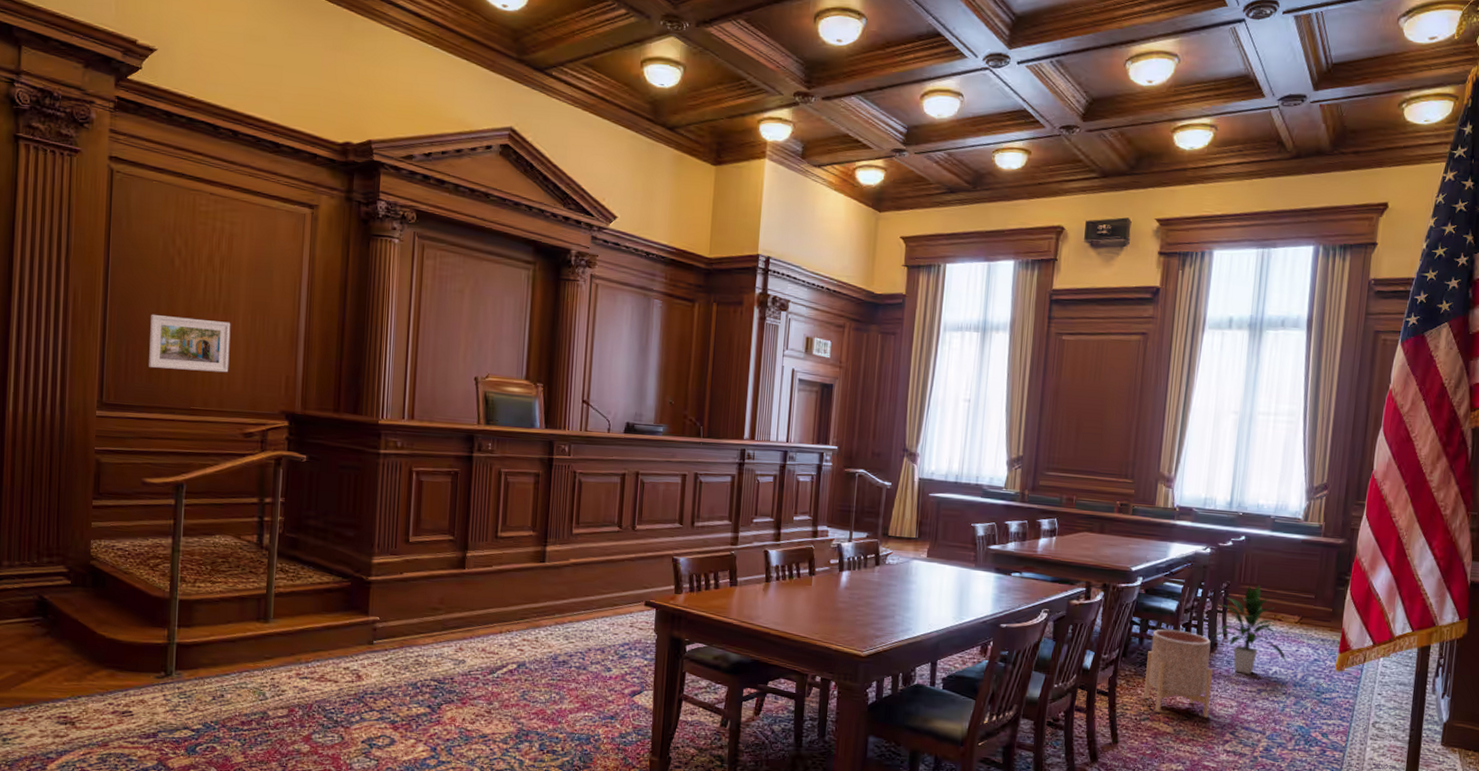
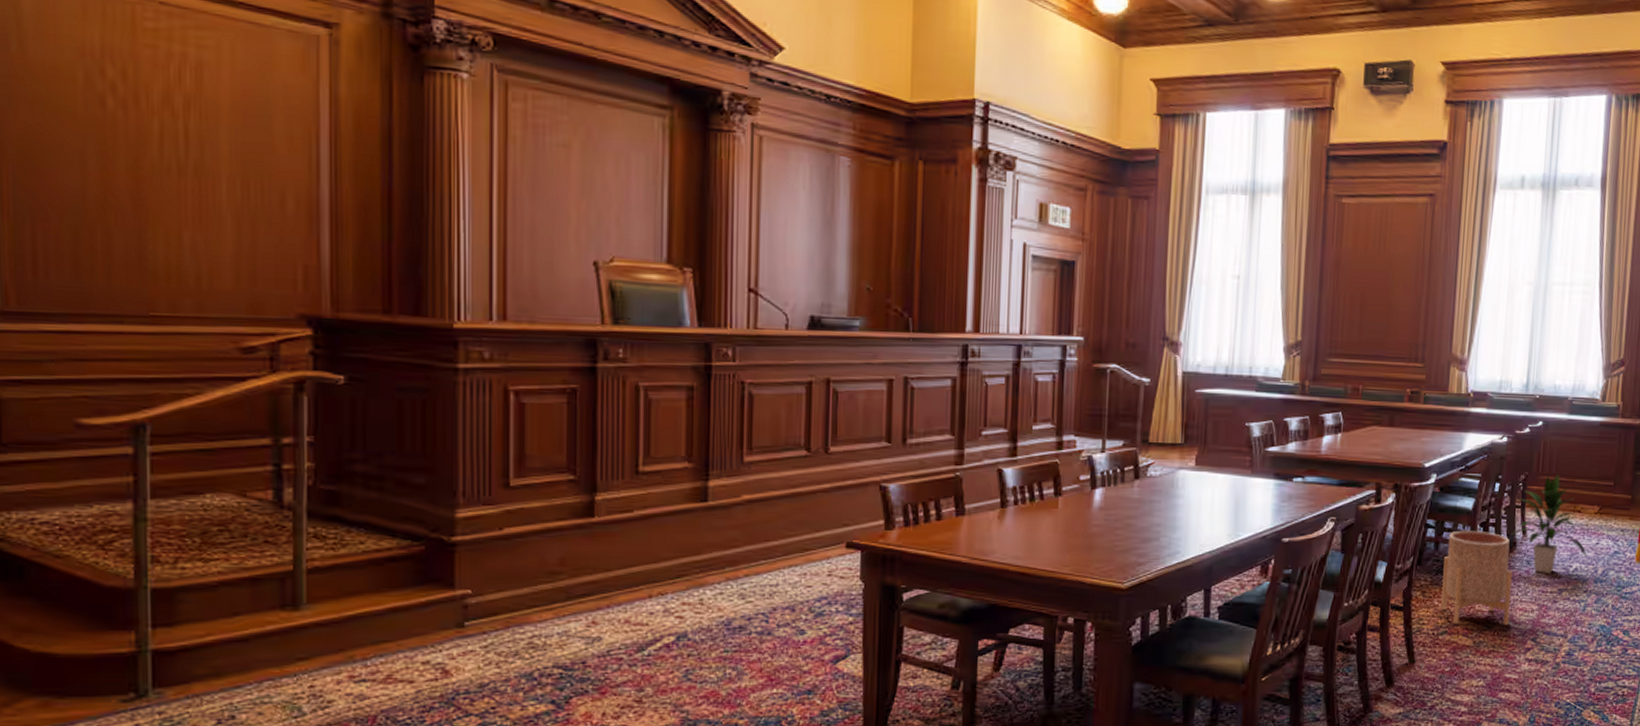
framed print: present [149,315,231,373] -> none [71,180,210,263]

